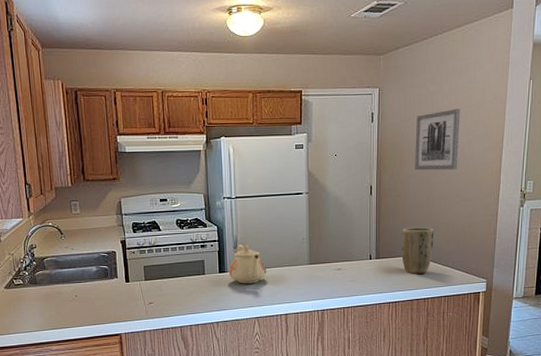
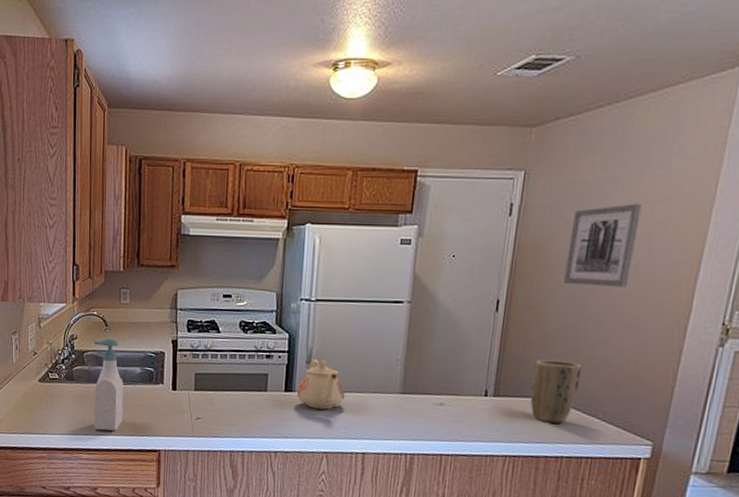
soap bottle: none [51,244,86,324] -> present [93,338,123,431]

